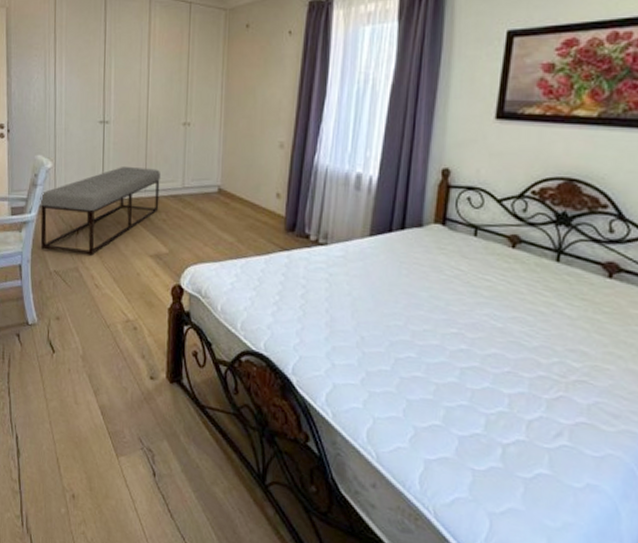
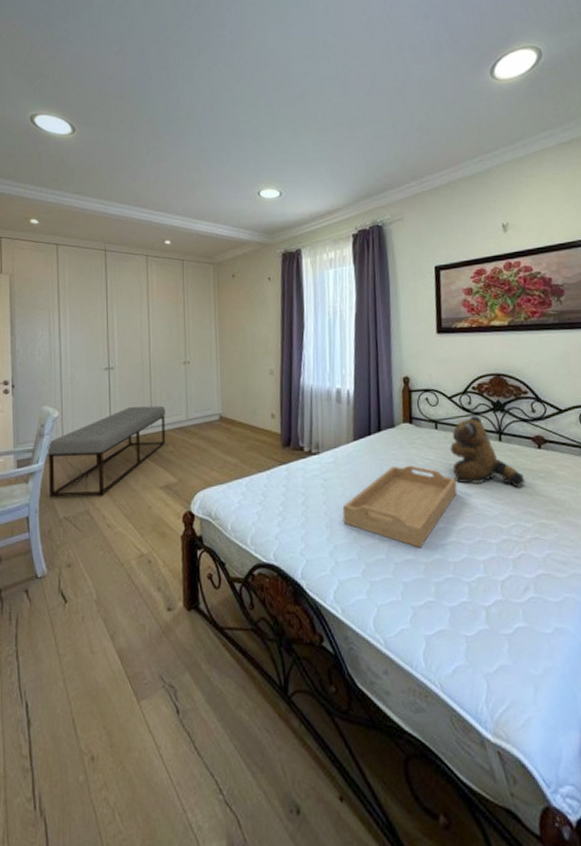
serving tray: none [346,271,491,367] -> present [342,465,457,549]
teddy bear: none [488,225,583,320] -> present [450,415,526,488]

